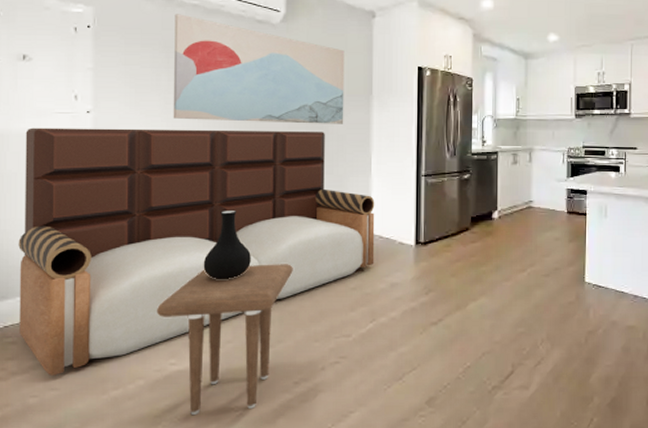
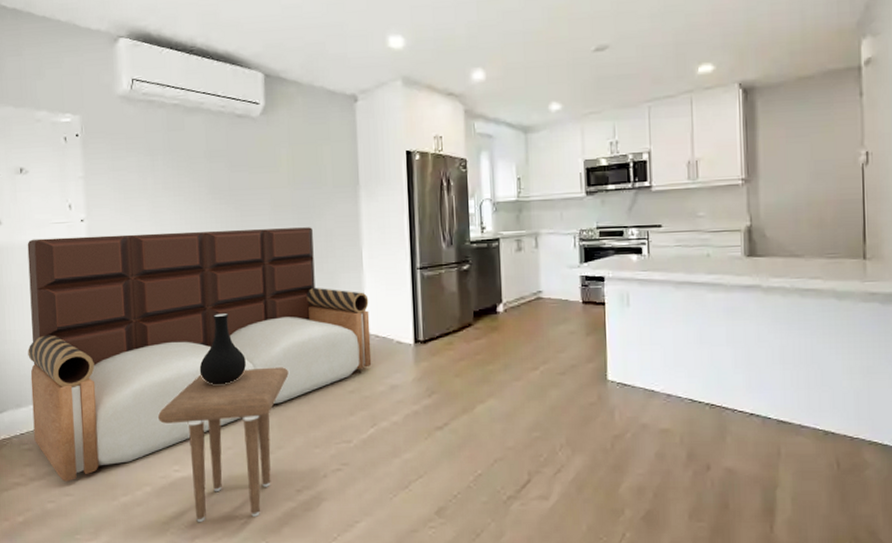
wall art: present [173,14,345,124] -> none [156,115,331,223]

